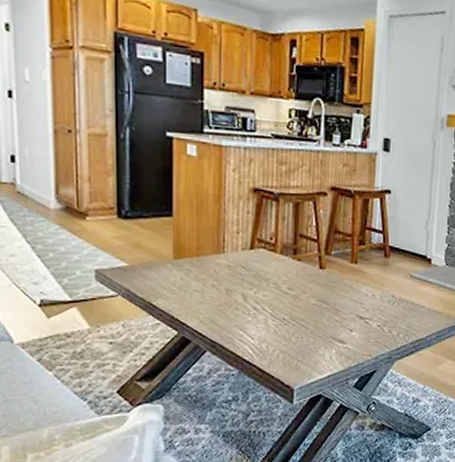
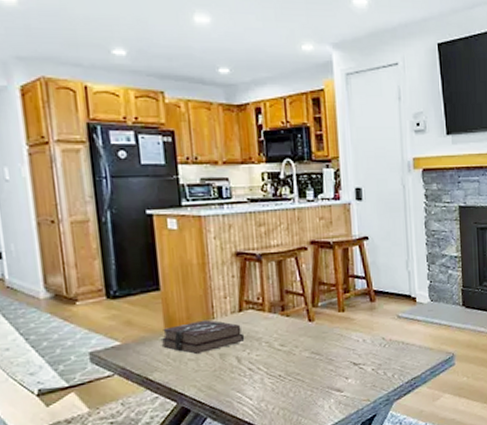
hardback book: none [168,252,253,286] -> present [160,319,245,354]

